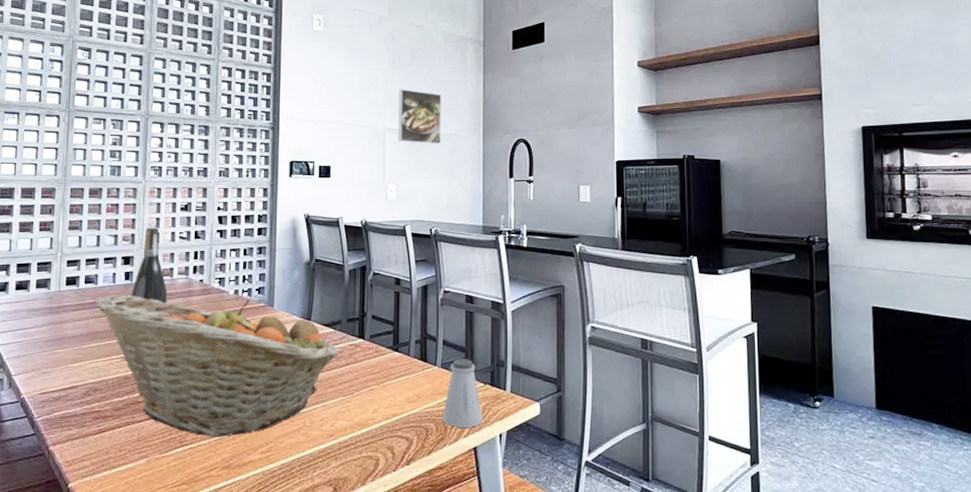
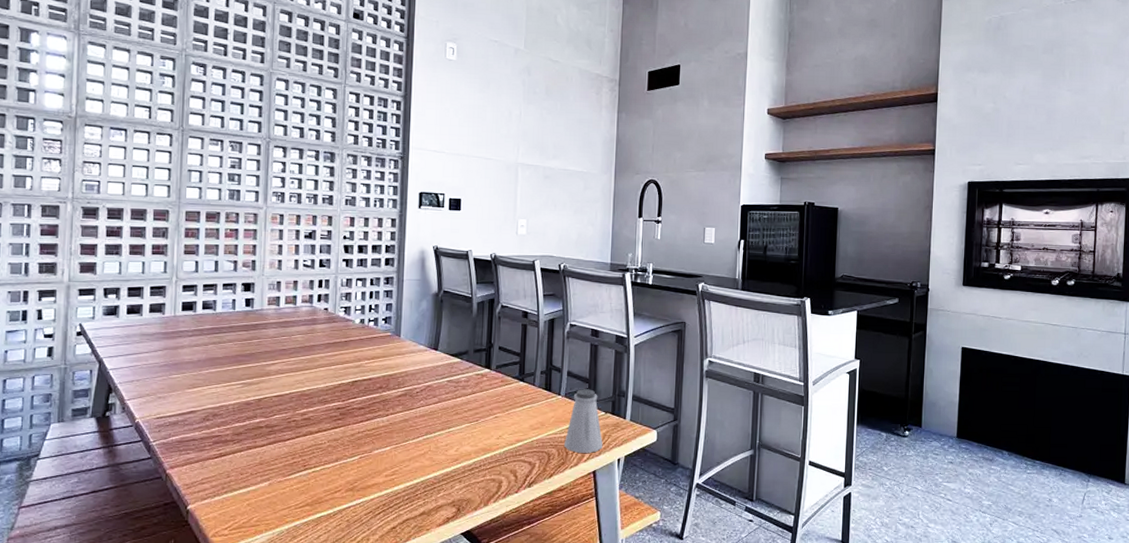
fruit basket: present [95,294,339,437] -> none [214,320,465,461]
wine bottle: present [131,227,168,304] -> none [252,254,291,331]
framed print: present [398,89,442,145] -> none [530,124,575,182]

